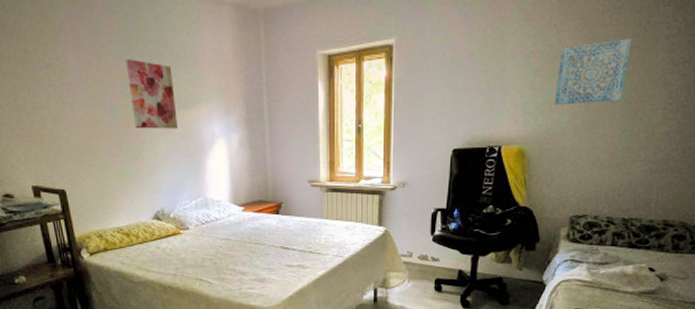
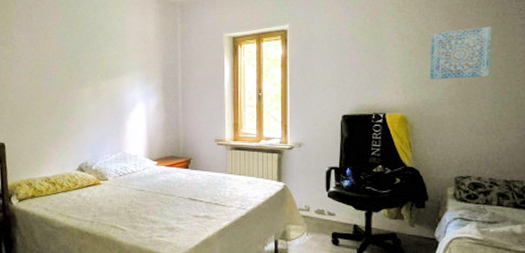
wall art: present [125,59,177,129] -> none [66,38,105,94]

